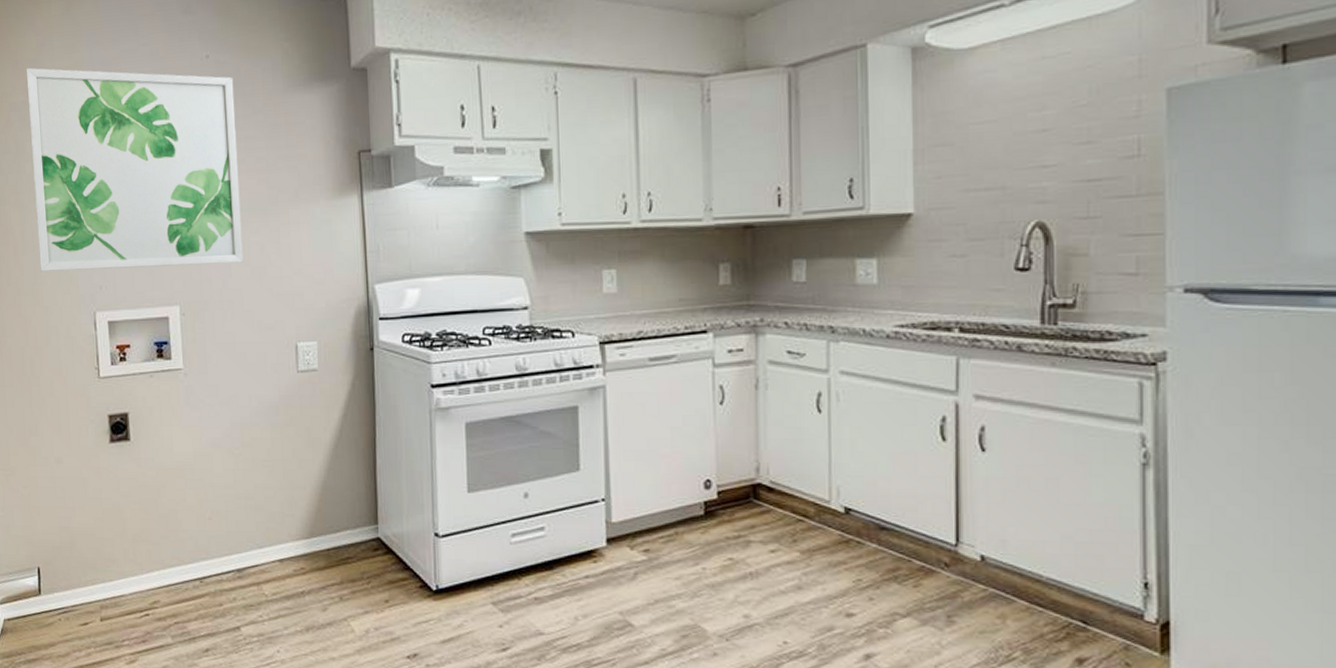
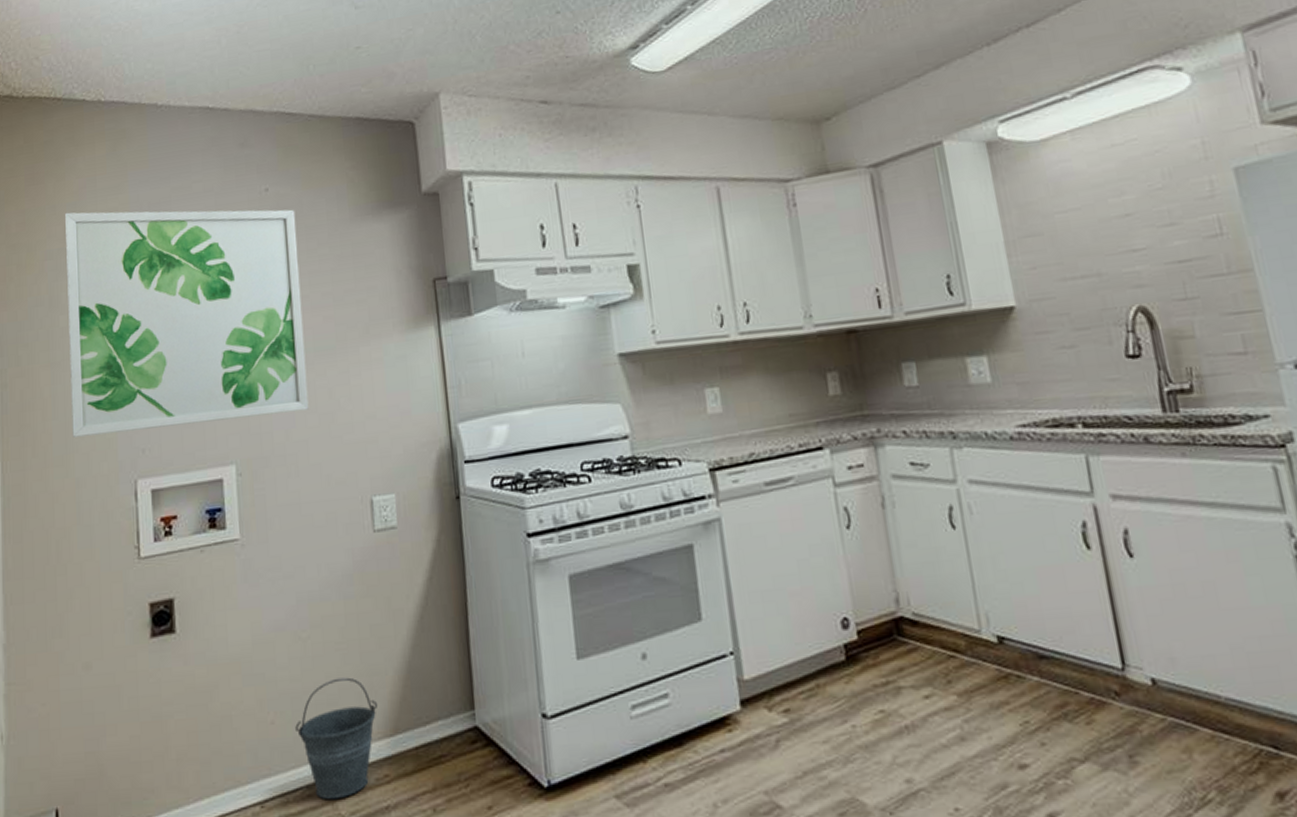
bucket: none [228,489,298,583] -> present [295,677,378,800]

